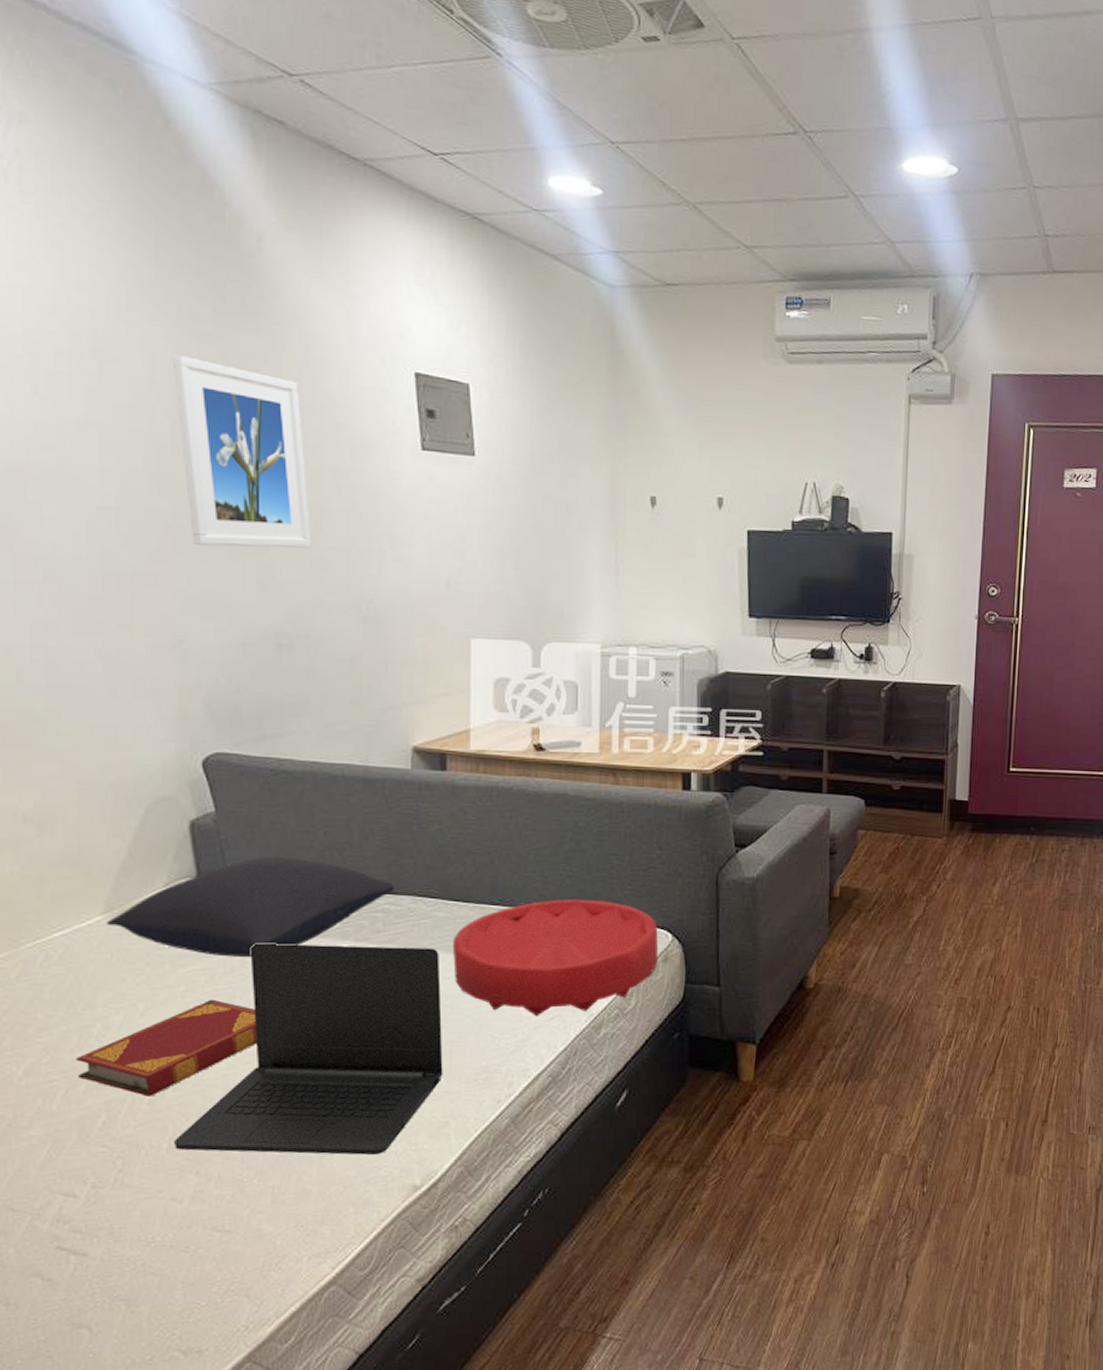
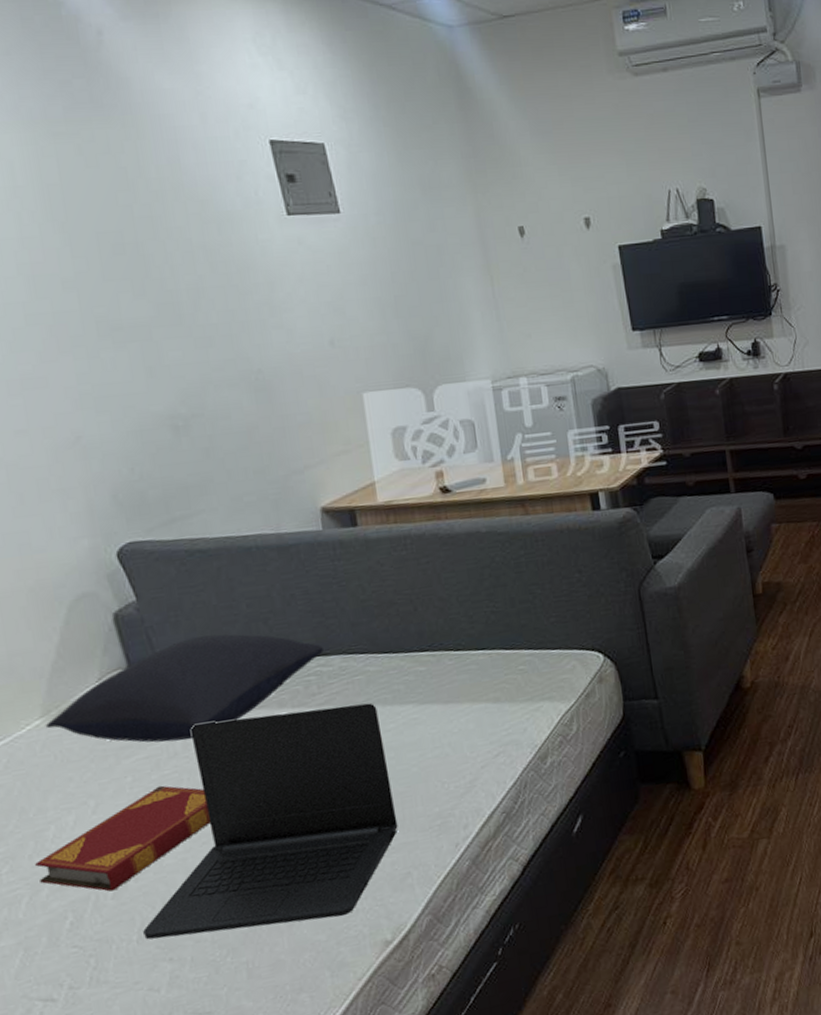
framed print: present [172,355,311,548] -> none [30,158,193,341]
cushion: present [453,899,659,1017] -> none [388,631,594,756]

